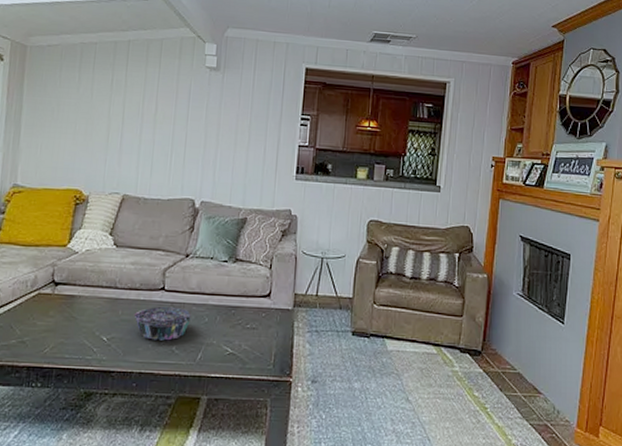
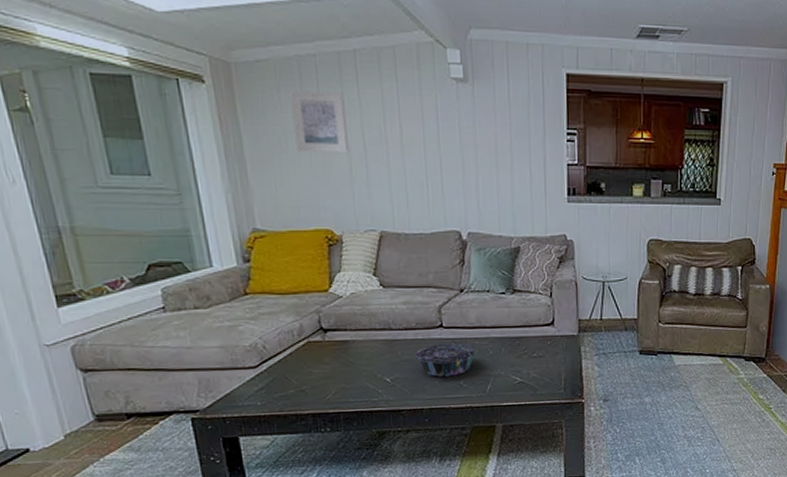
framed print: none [65,70,113,125] -> present [289,91,349,154]

